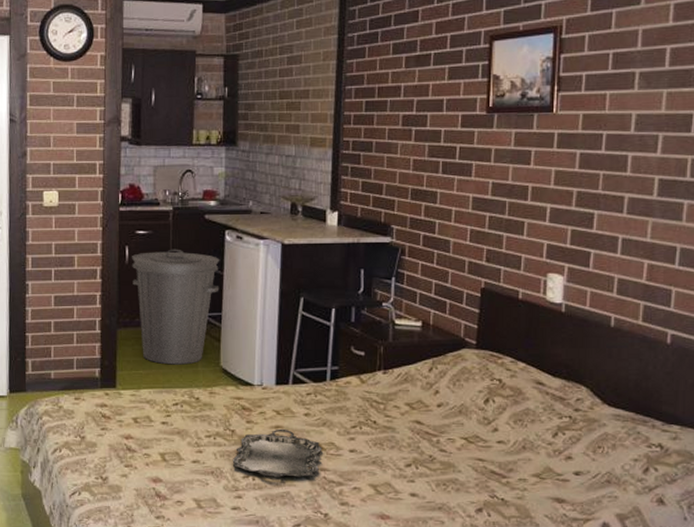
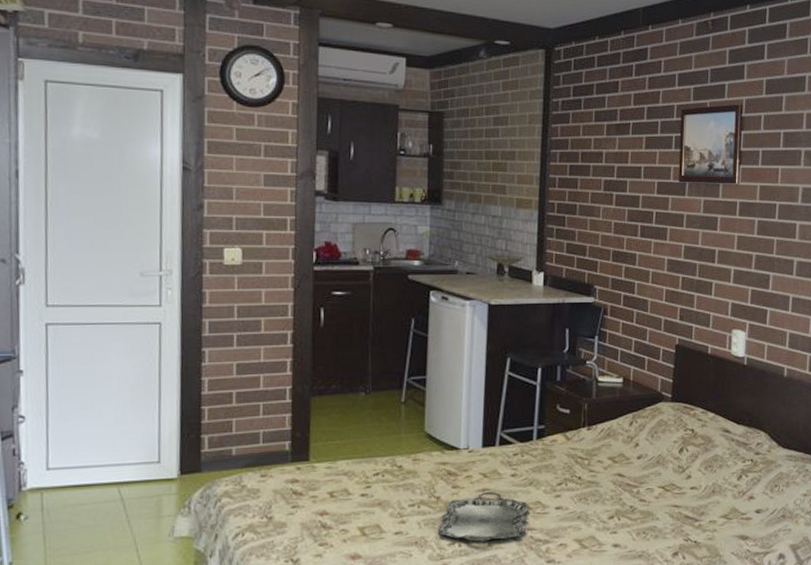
trash can: present [132,249,220,365] -> none [328,310,425,433]

